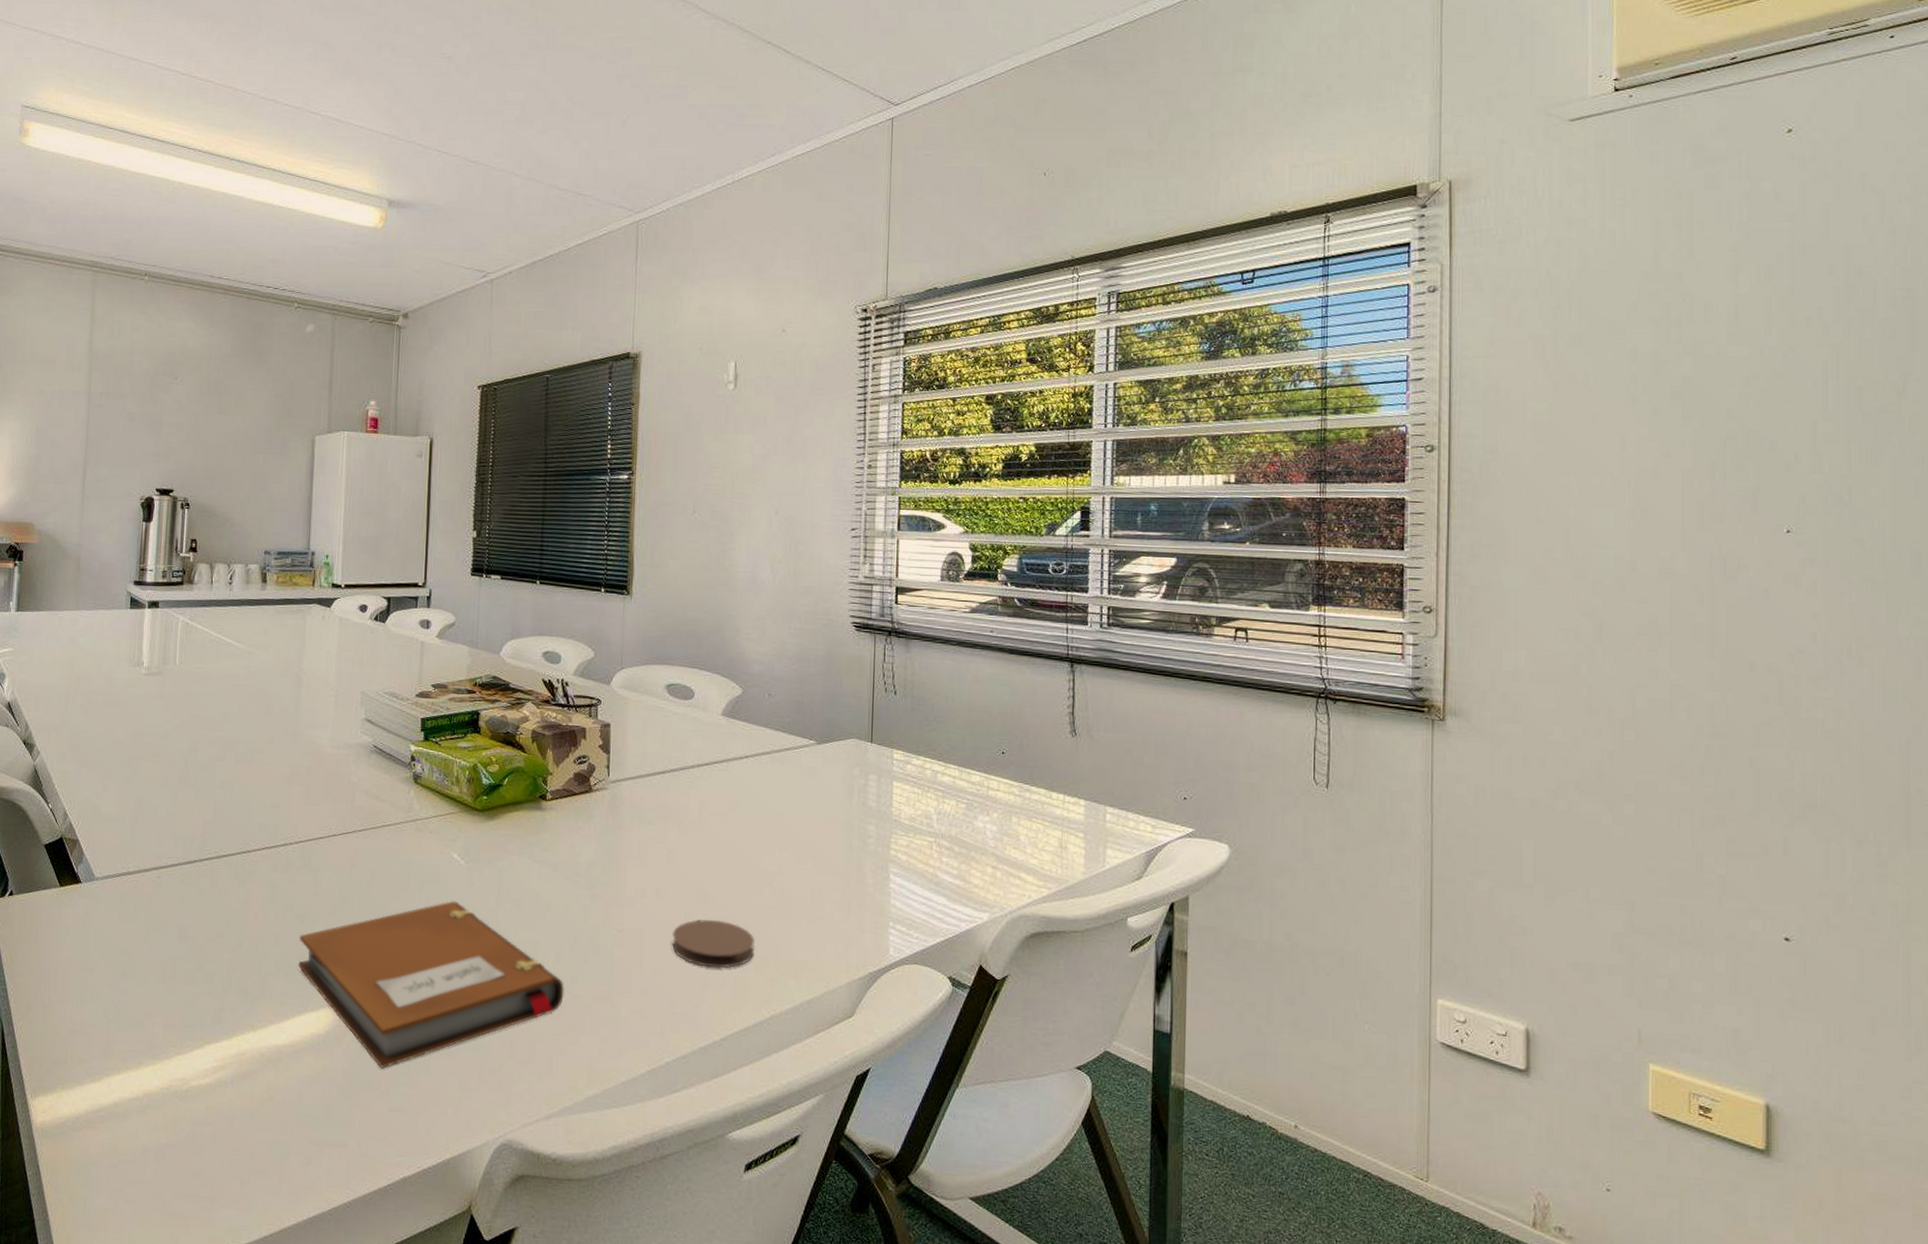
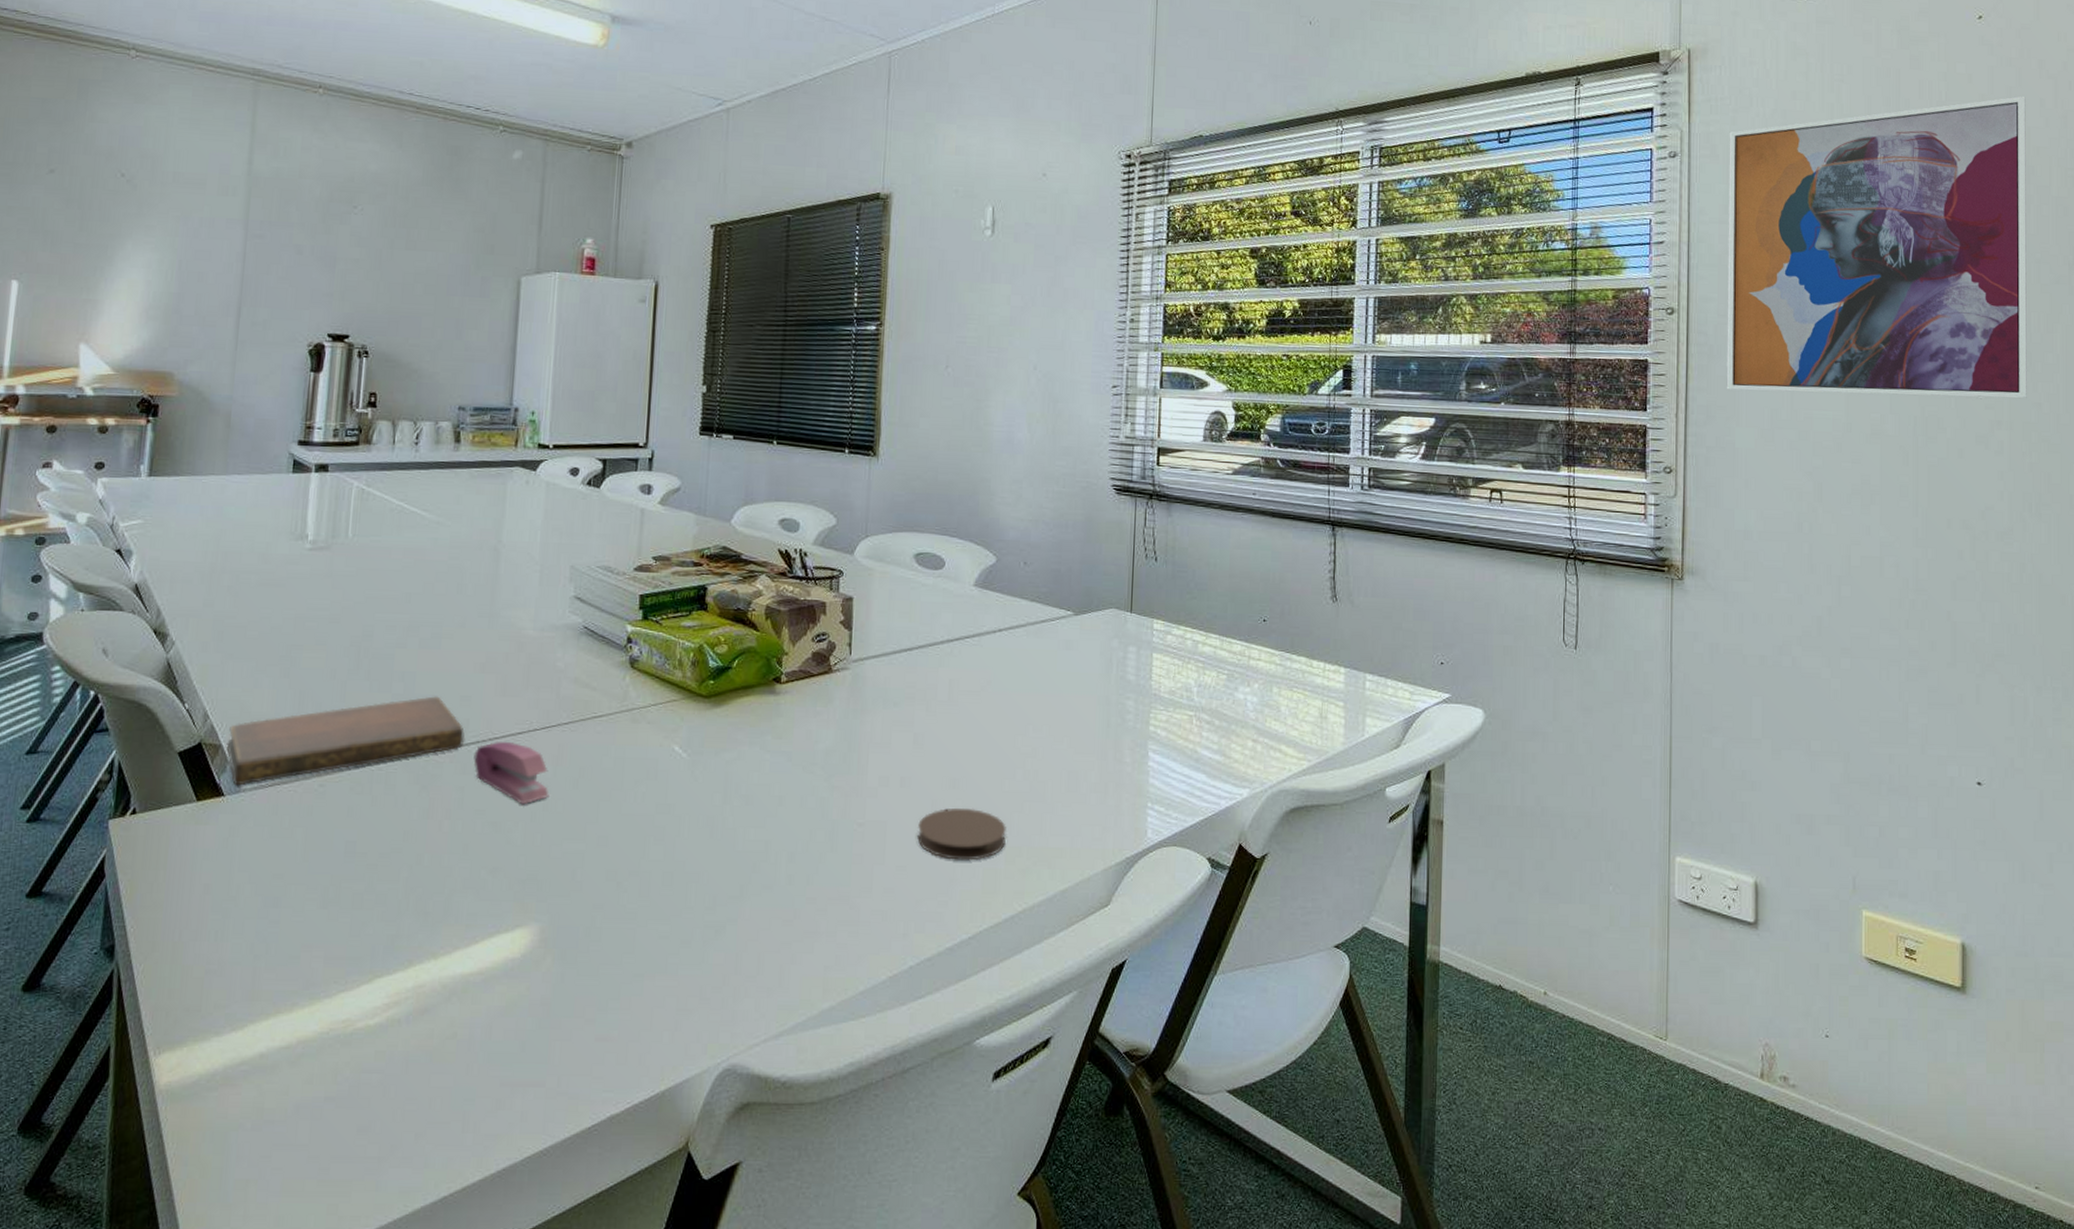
notebook: none [82,803,276,875] -> present [226,696,465,786]
stapler: none [283,844,347,901] -> present [473,740,549,805]
notebook: present [298,900,564,1068] -> none [490,798,798,993]
wall art: none [1493,212,1846,536] -> present [1726,95,2027,399]

